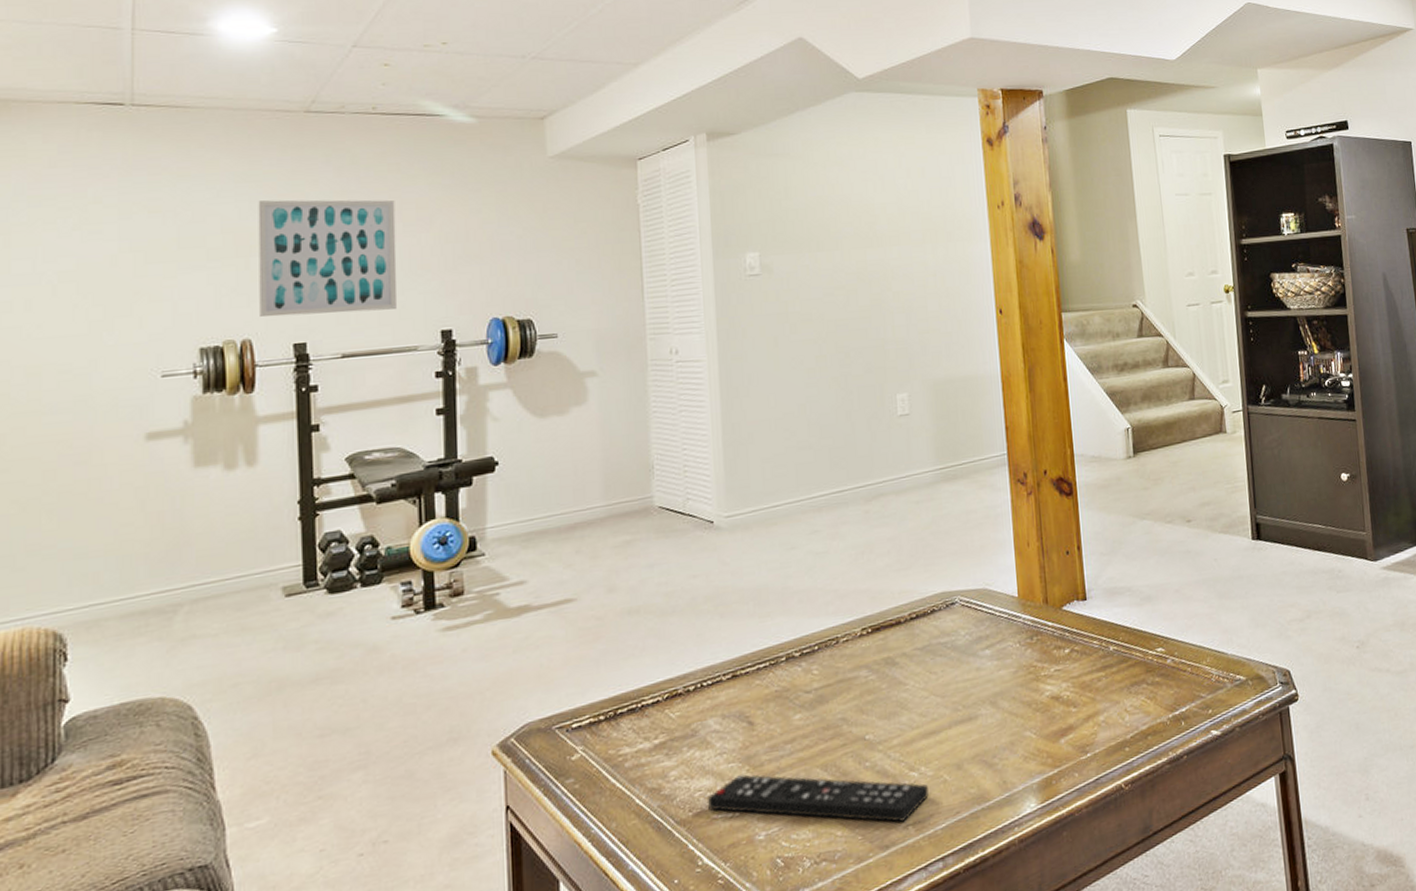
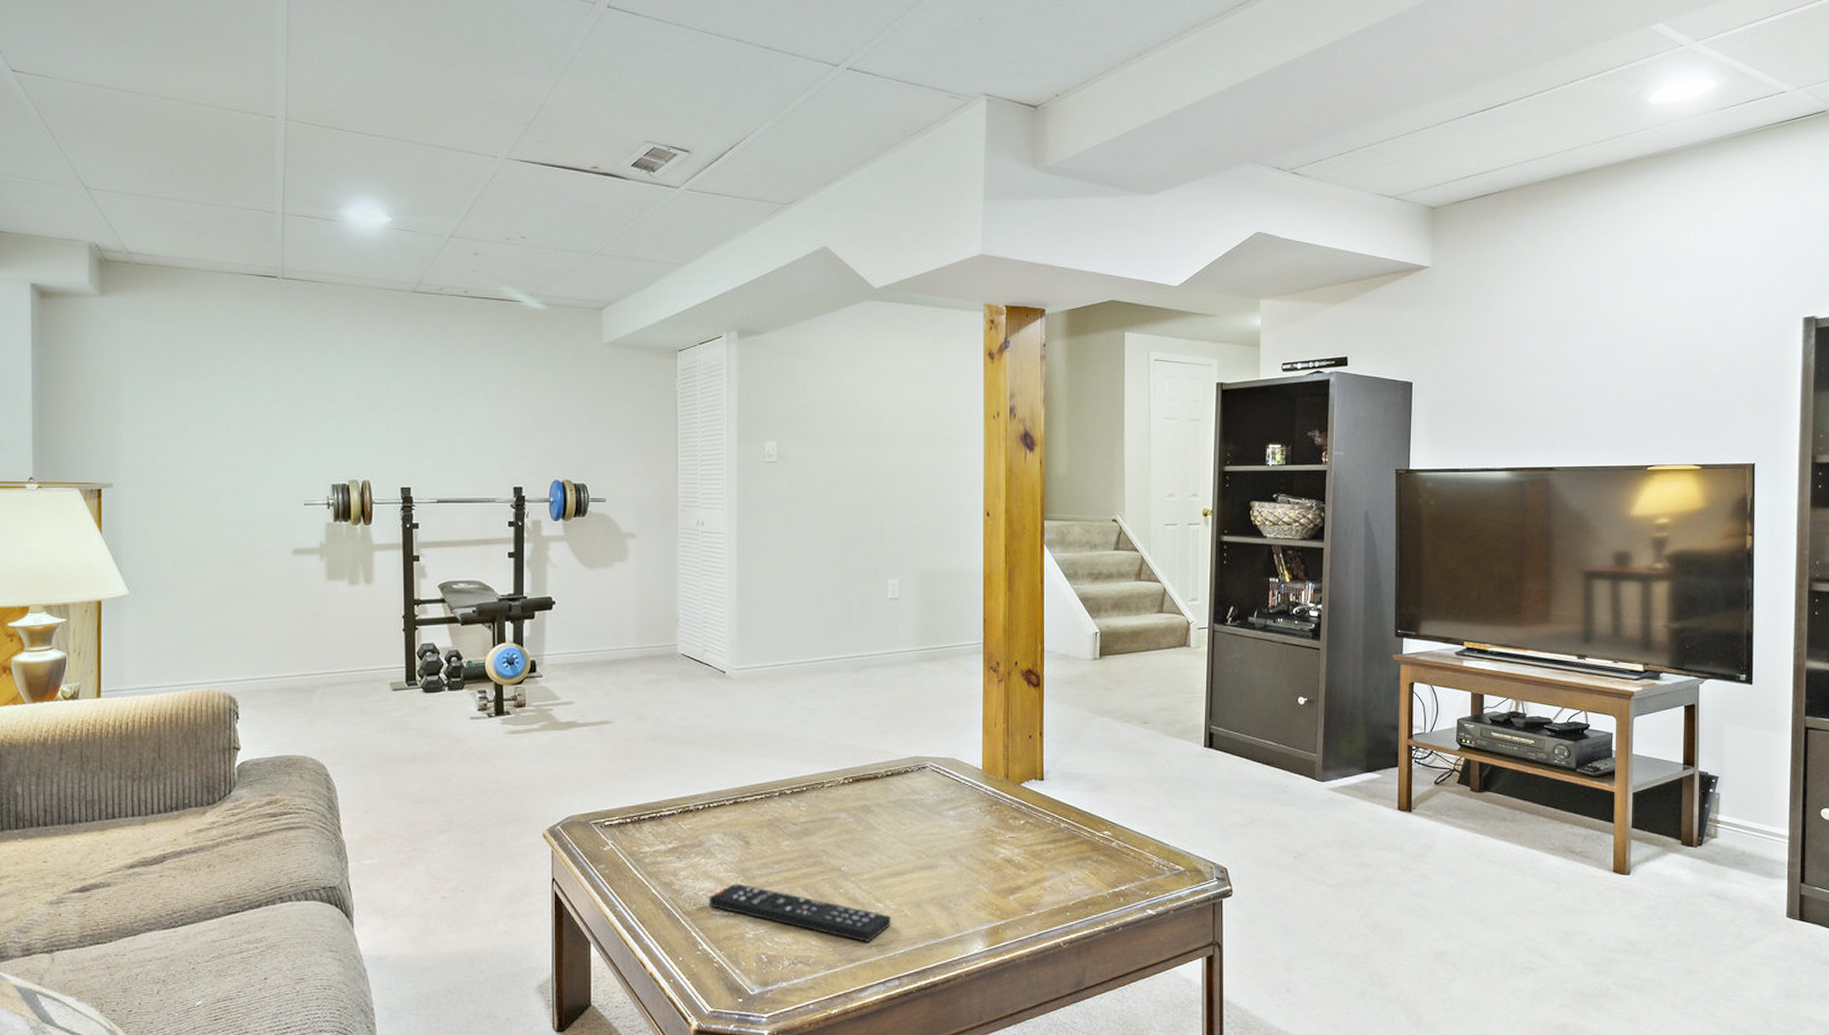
wall art: present [258,199,397,317] -> none [376,366,481,465]

